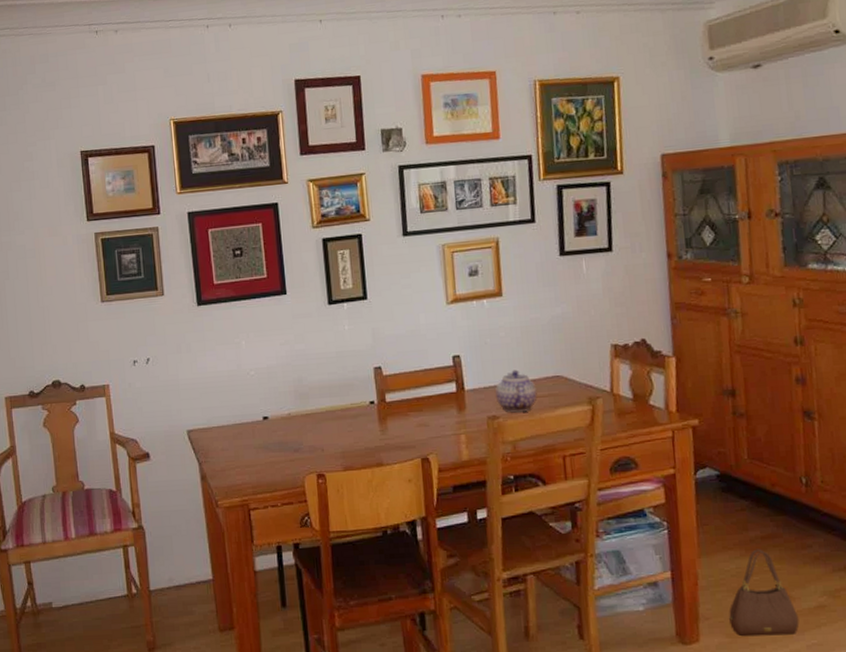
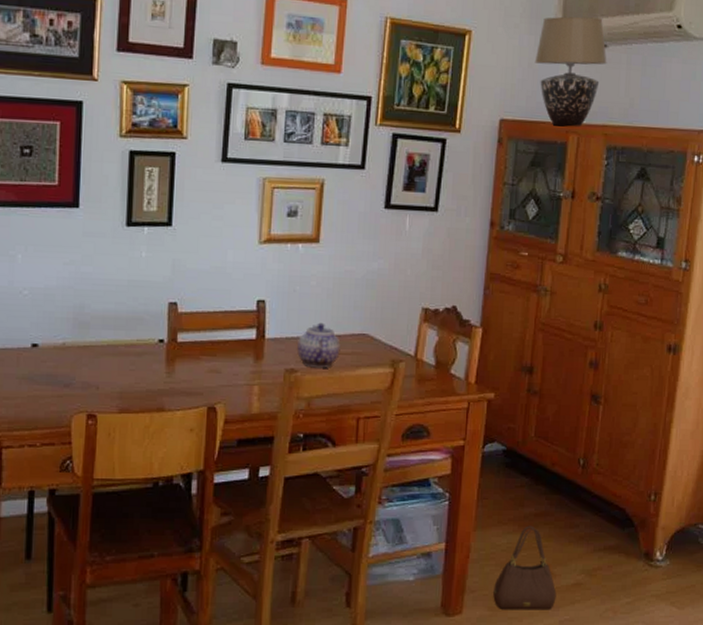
table lamp: none [687,40,764,152] -> present [534,16,607,127]

